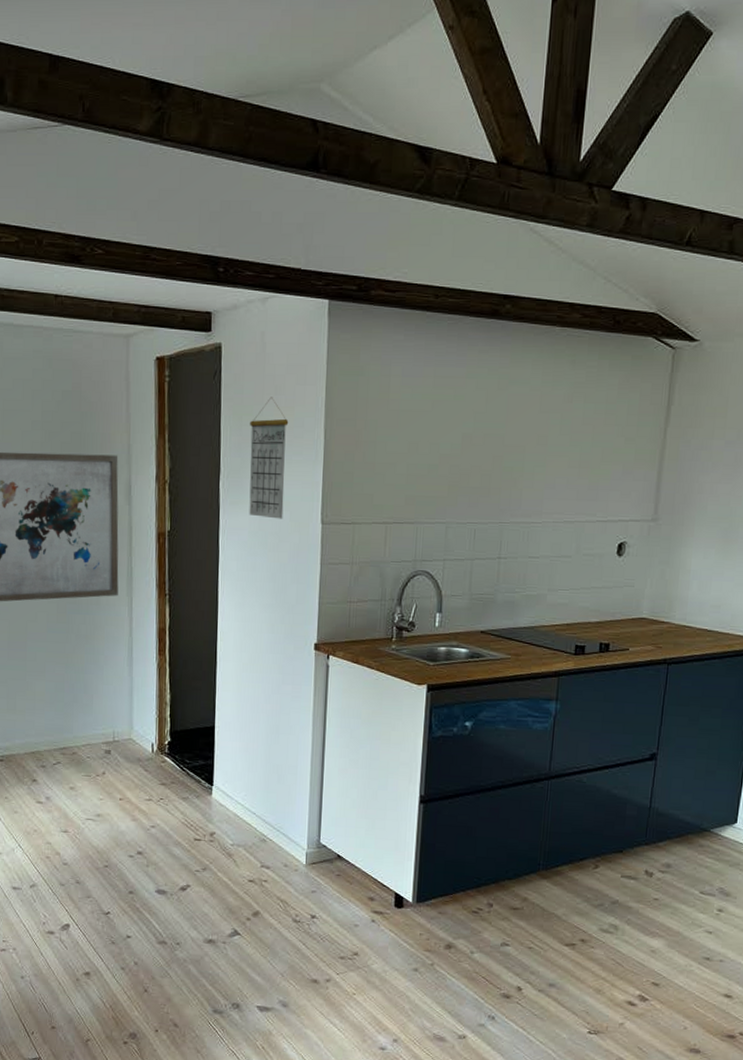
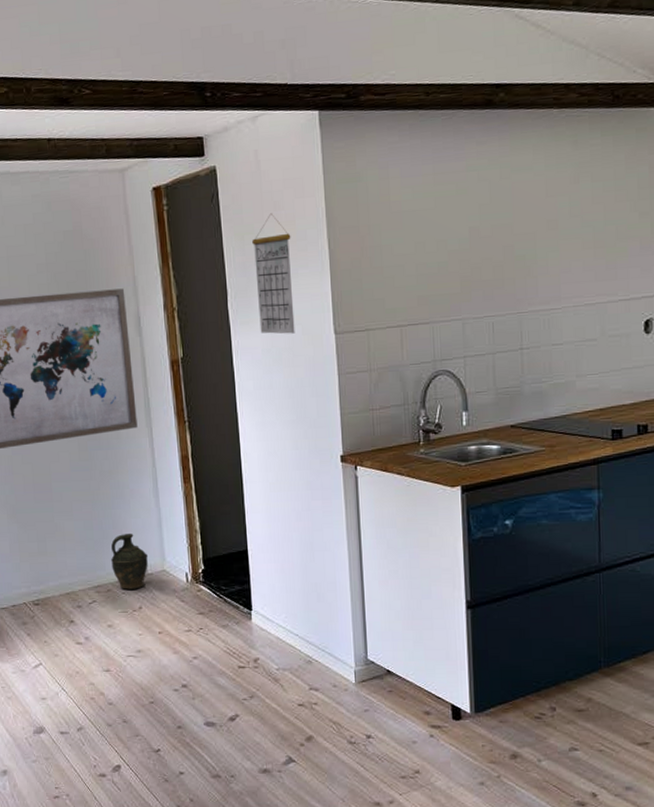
ceramic jug: none [79,698,117,755] -> present [111,533,149,590]

